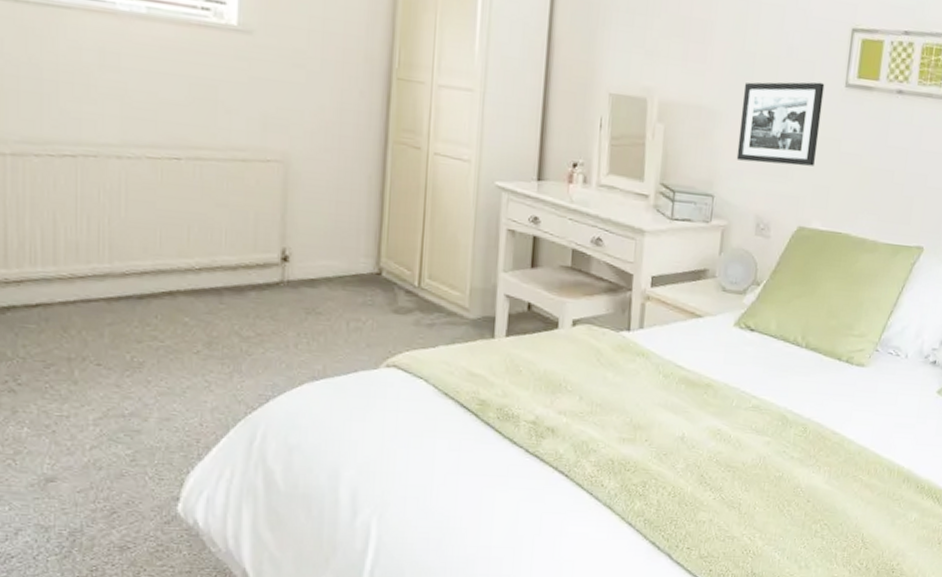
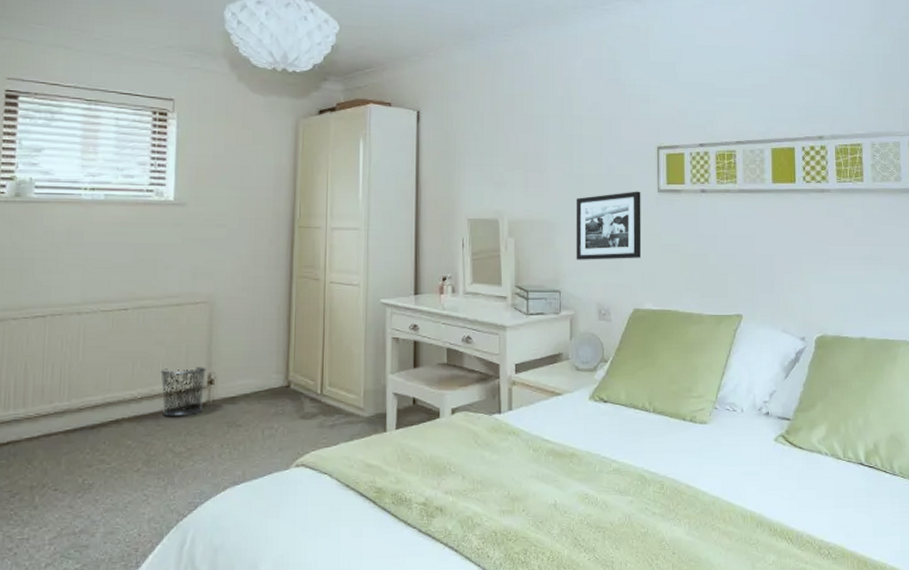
waste bin: none [223,237,280,296] -> present [160,367,206,417]

